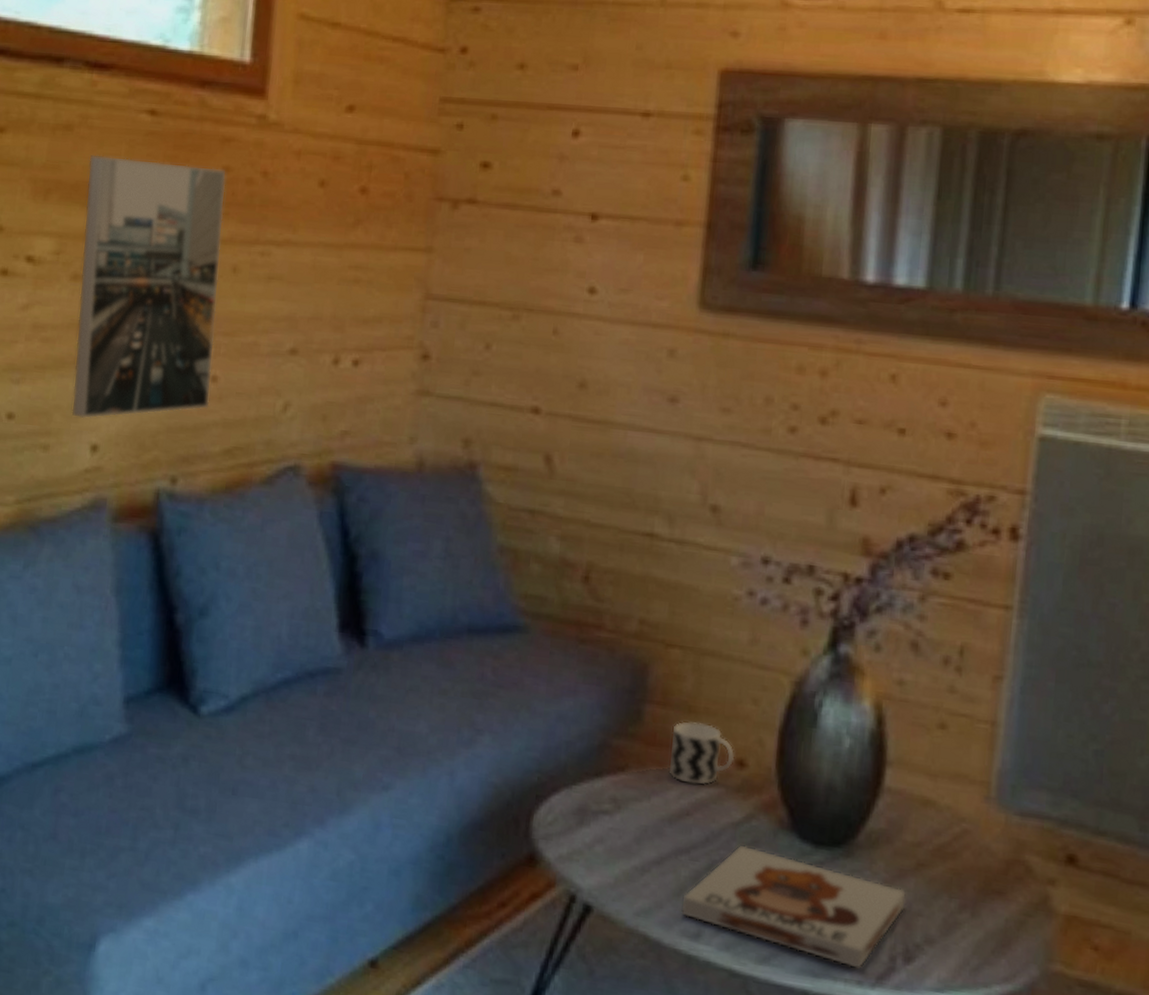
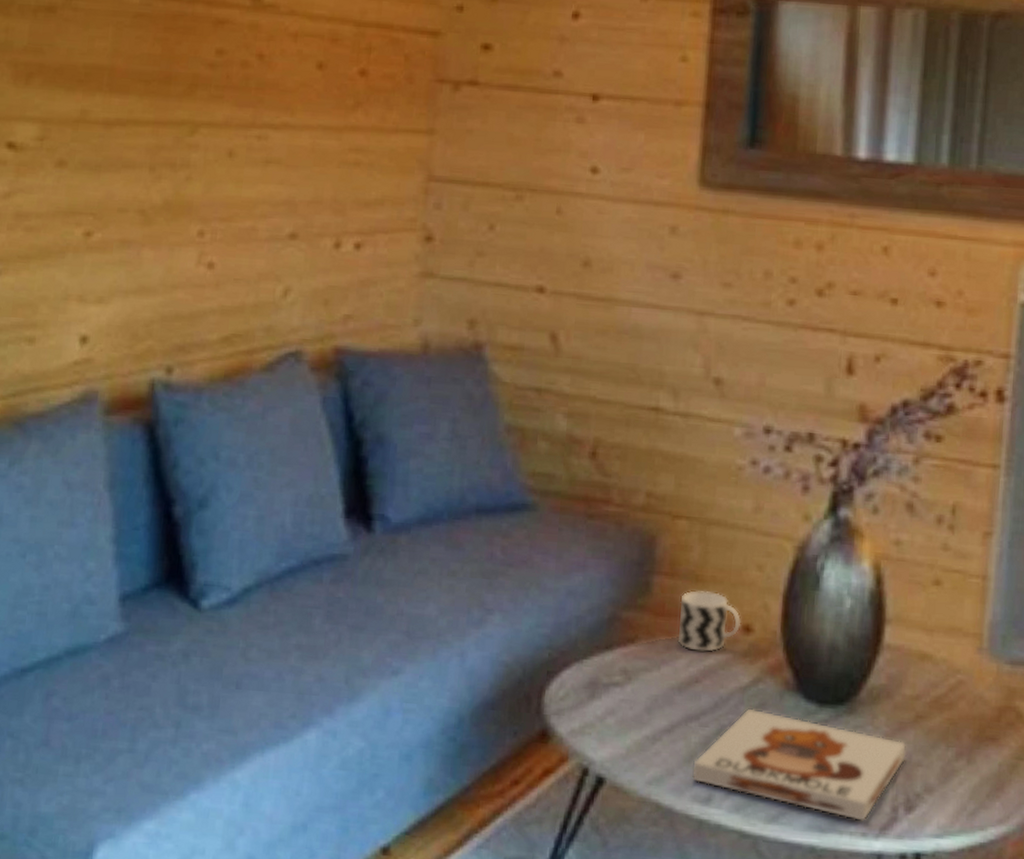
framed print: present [71,154,227,419] -> none [58,37,221,310]

